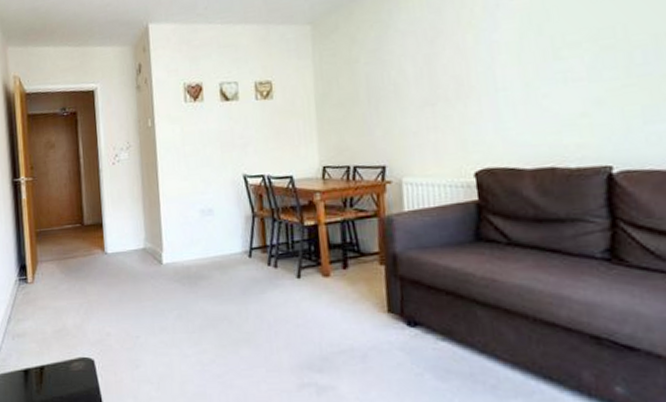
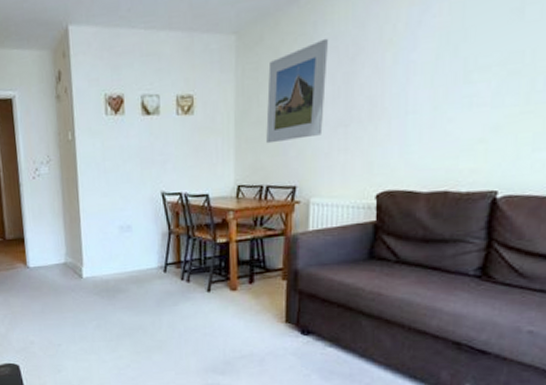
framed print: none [346,24,409,125] -> present [266,38,329,144]

